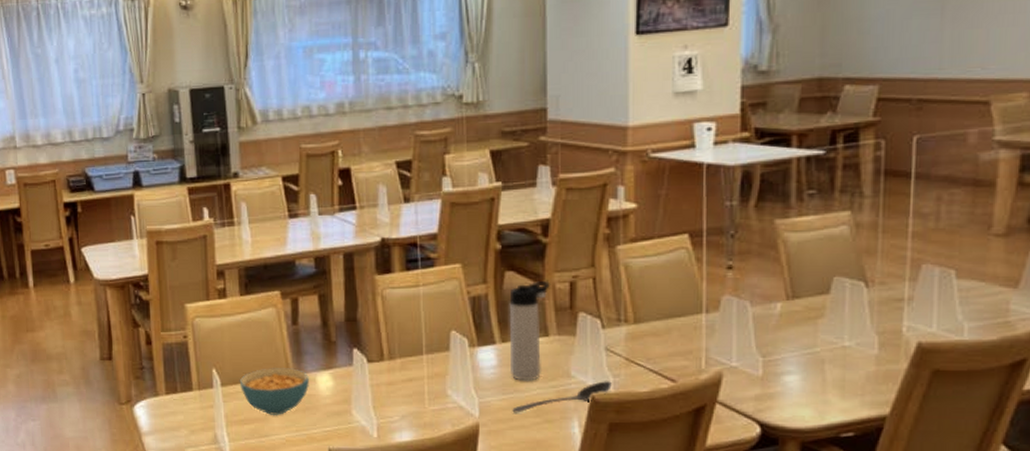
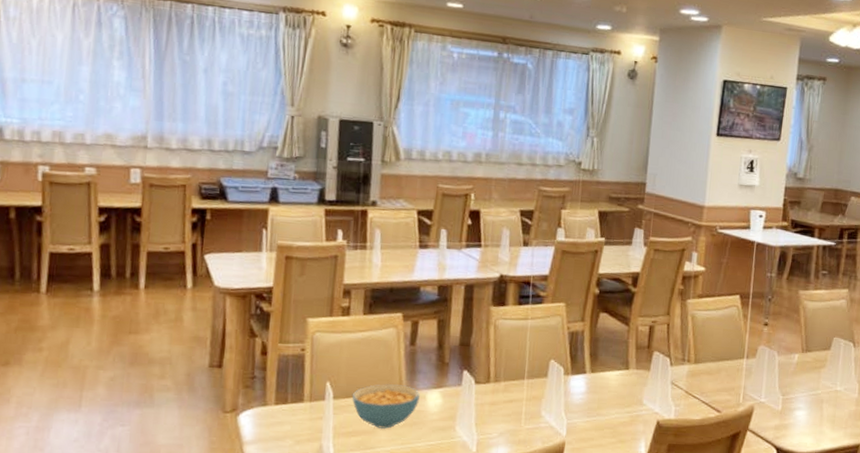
thermos bottle: present [509,280,551,381] -> none [594,322,635,407]
stirrer: present [512,381,612,413] -> none [593,409,673,434]

